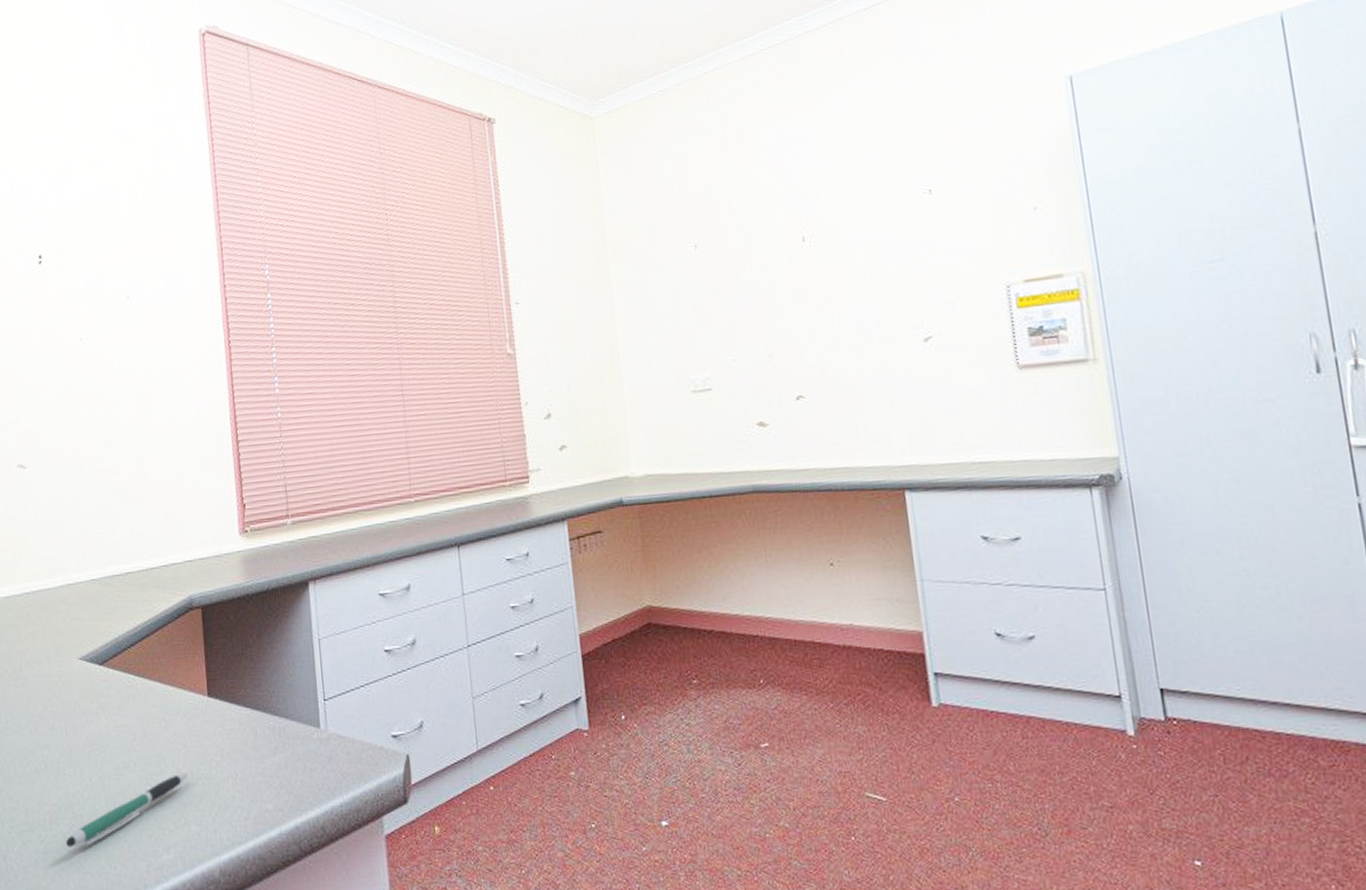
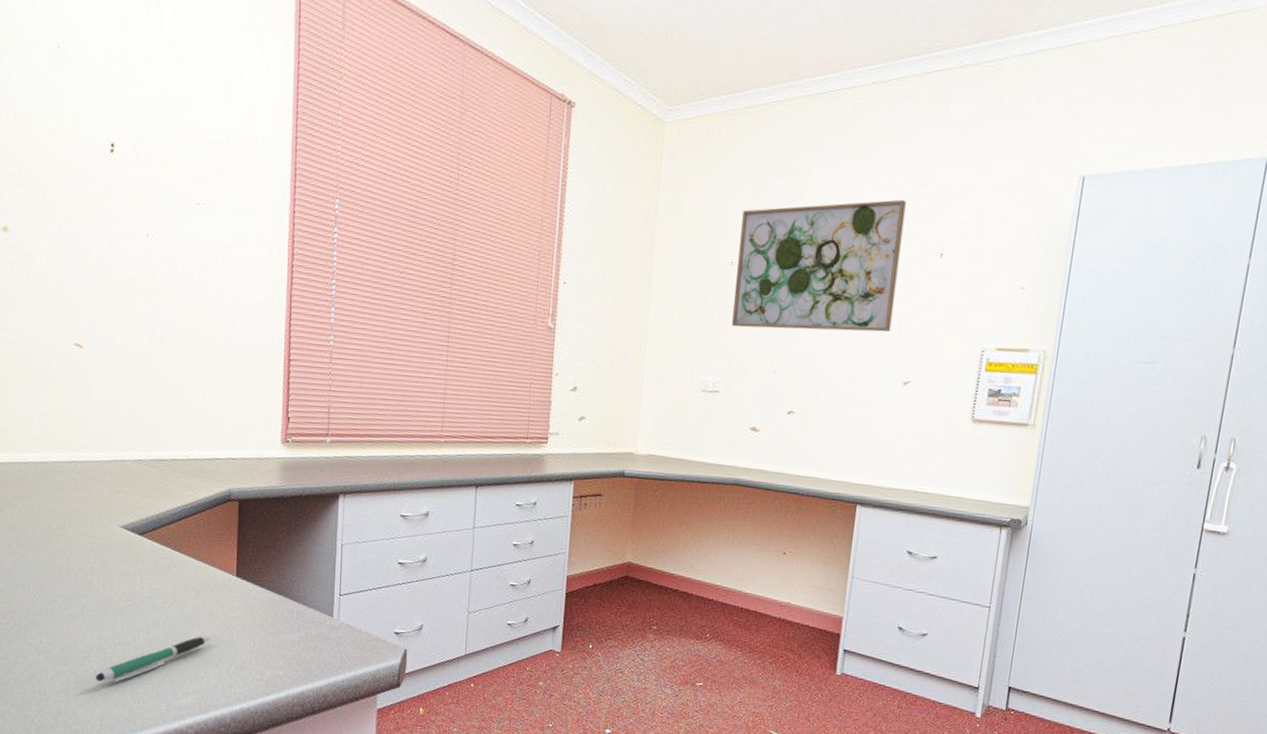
wall art: none [696,142,893,315] -> present [731,199,906,333]

